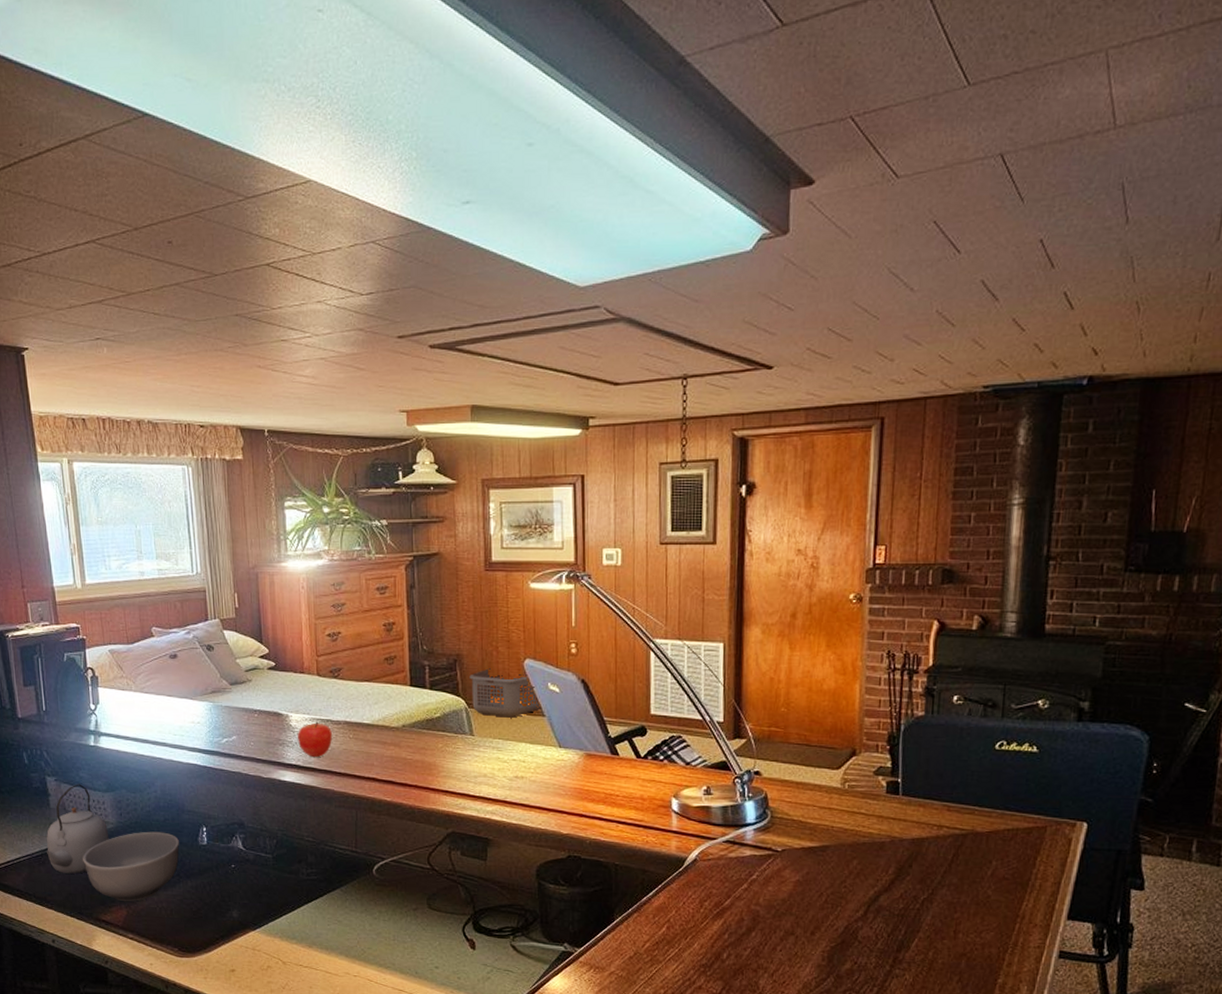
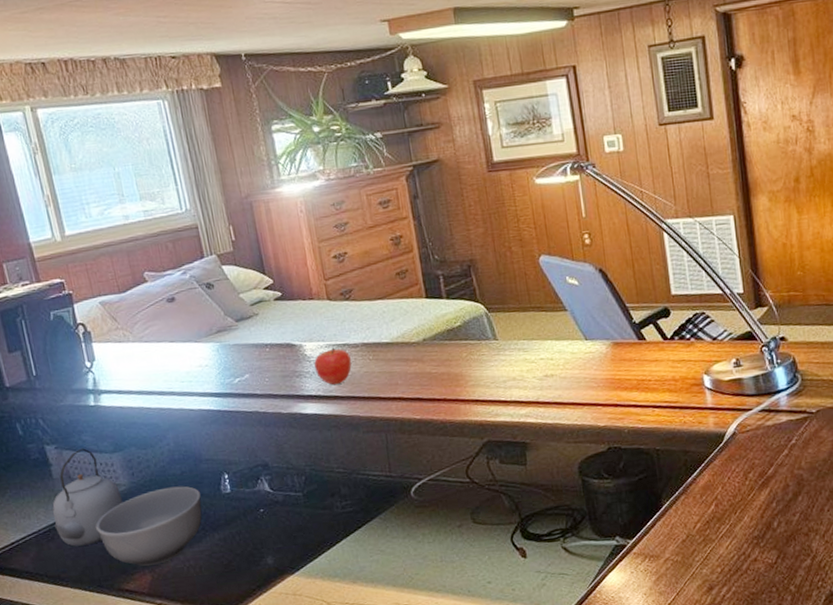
clothes hamper: present [469,668,541,718] -> none [485,270,563,318]

